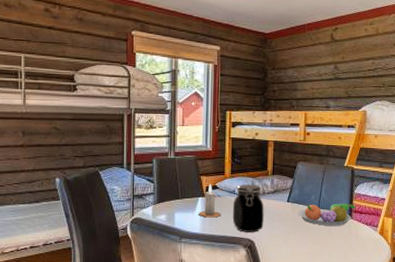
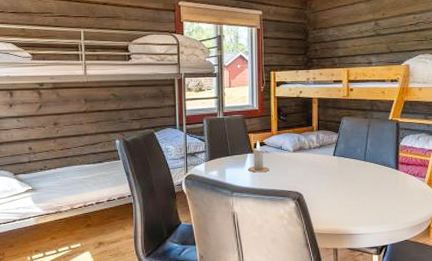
jar: present [232,184,264,232] -> none [280,140,311,186]
fruit bowl: present [297,203,355,227] -> none [344,155,402,179]

